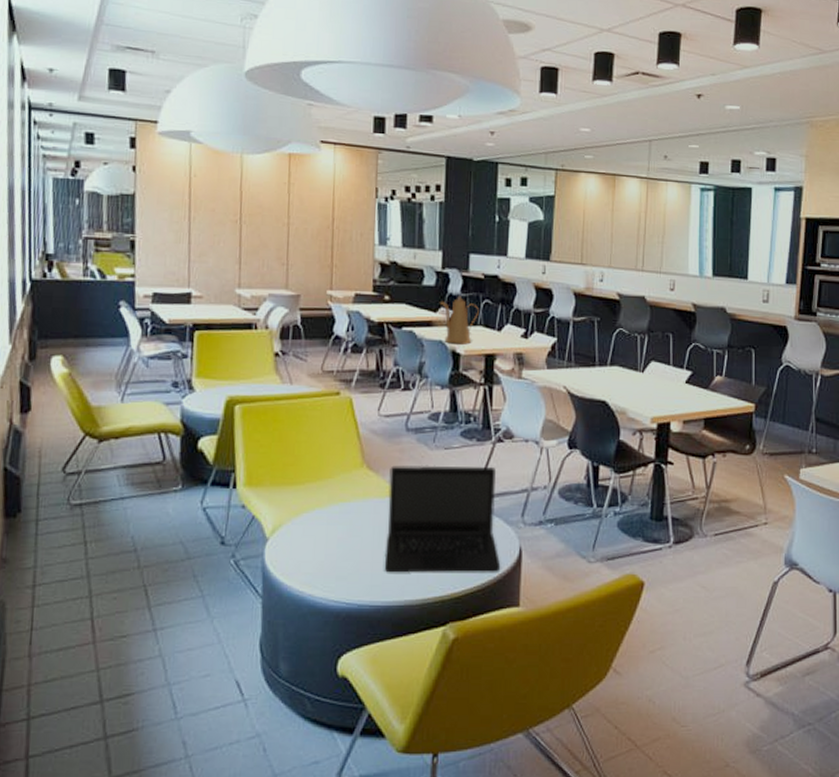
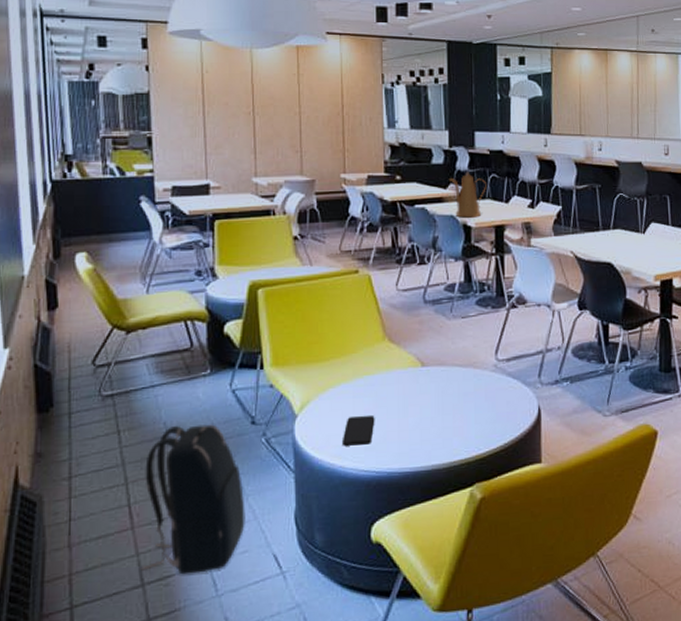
backpack: none [99,541,210,694] -> present [140,424,245,574]
phone: none [313,543,349,574] -> present [343,414,375,446]
laptop: present [384,465,501,572] -> none [410,331,522,439]

